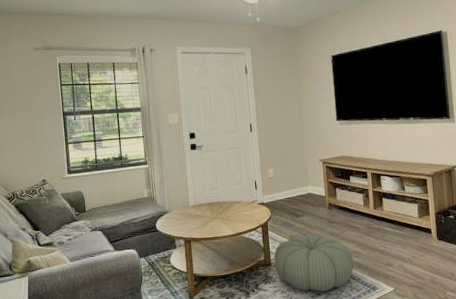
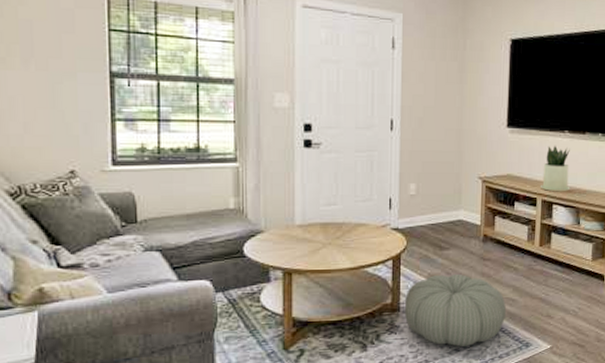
planter: none [368,130,393,166] -> present [539,145,571,192]

